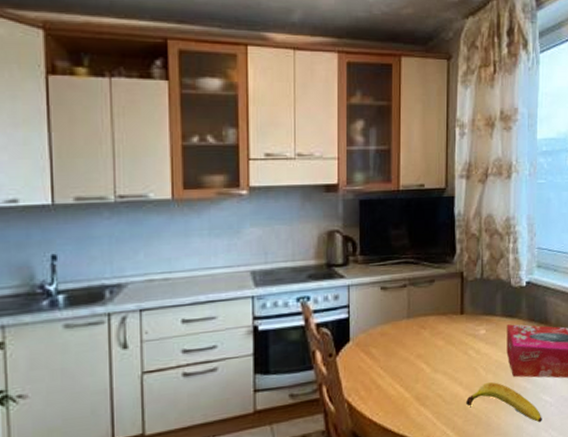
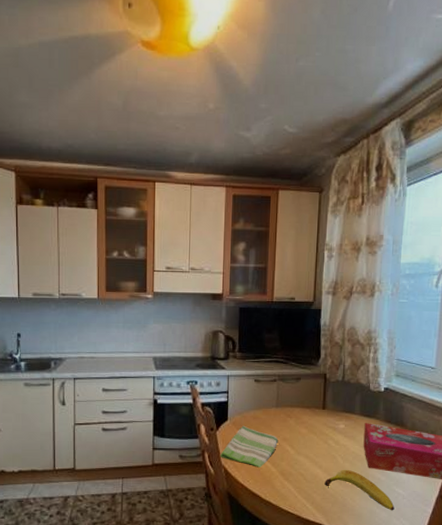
dish towel: none [341,345,412,396] -> present [220,425,279,468]

